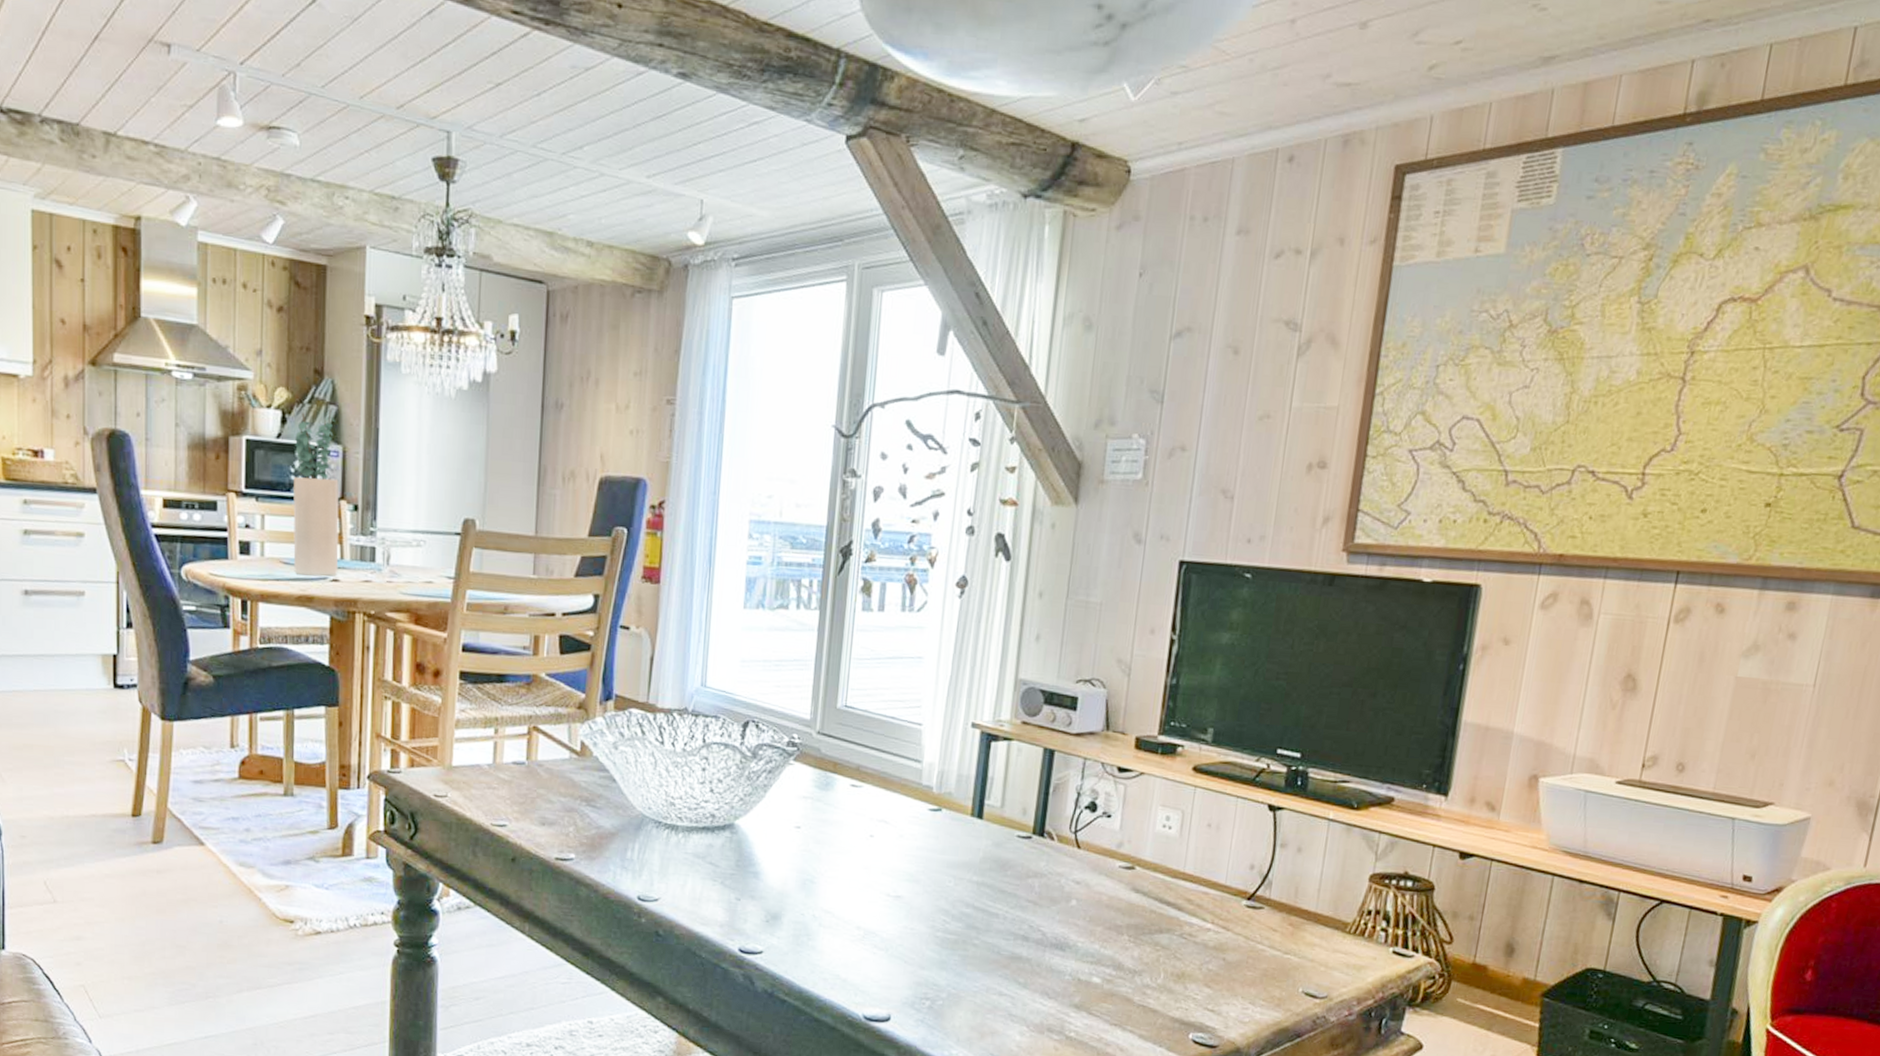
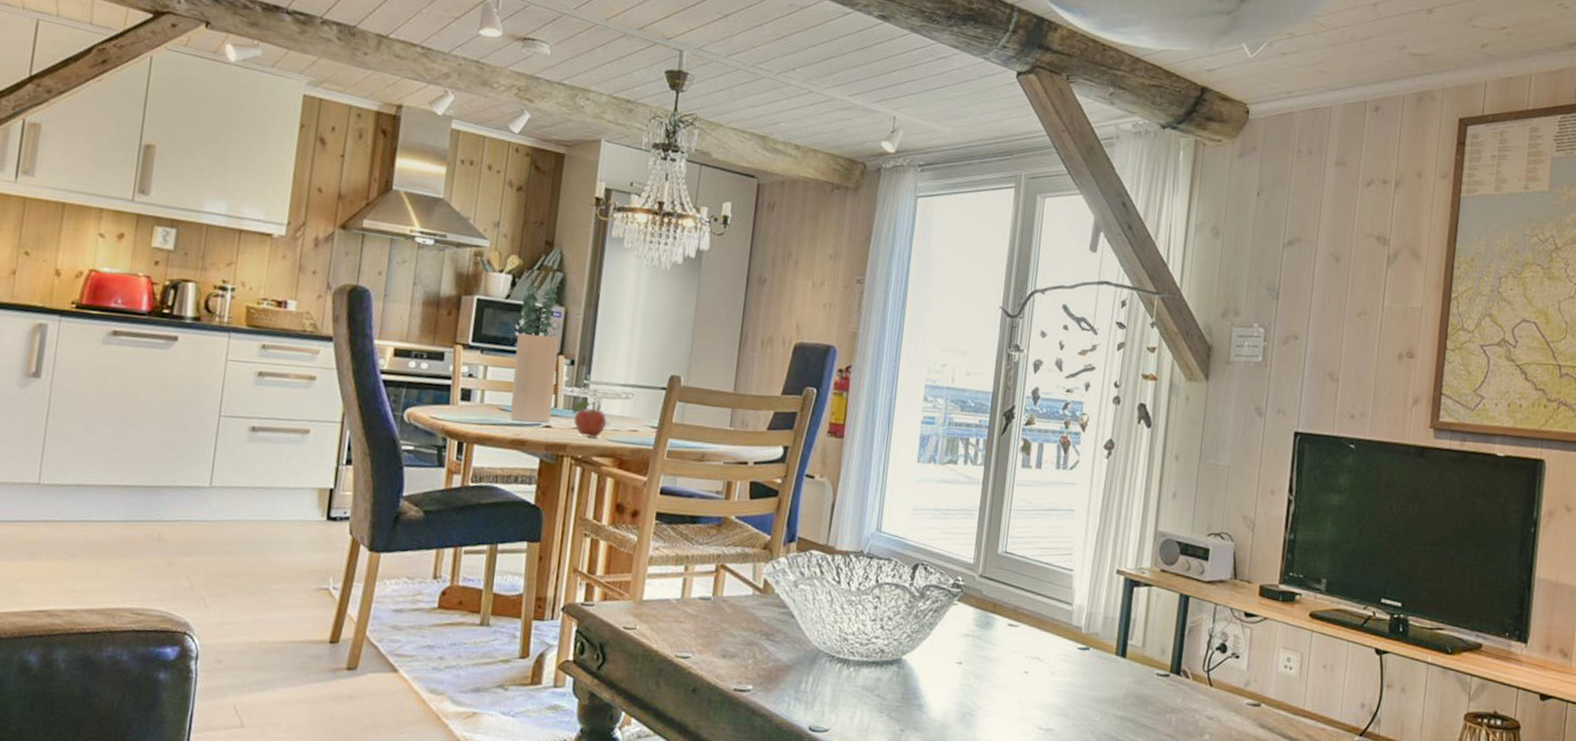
fruit: none [360,549,398,591] -> present [572,400,606,437]

